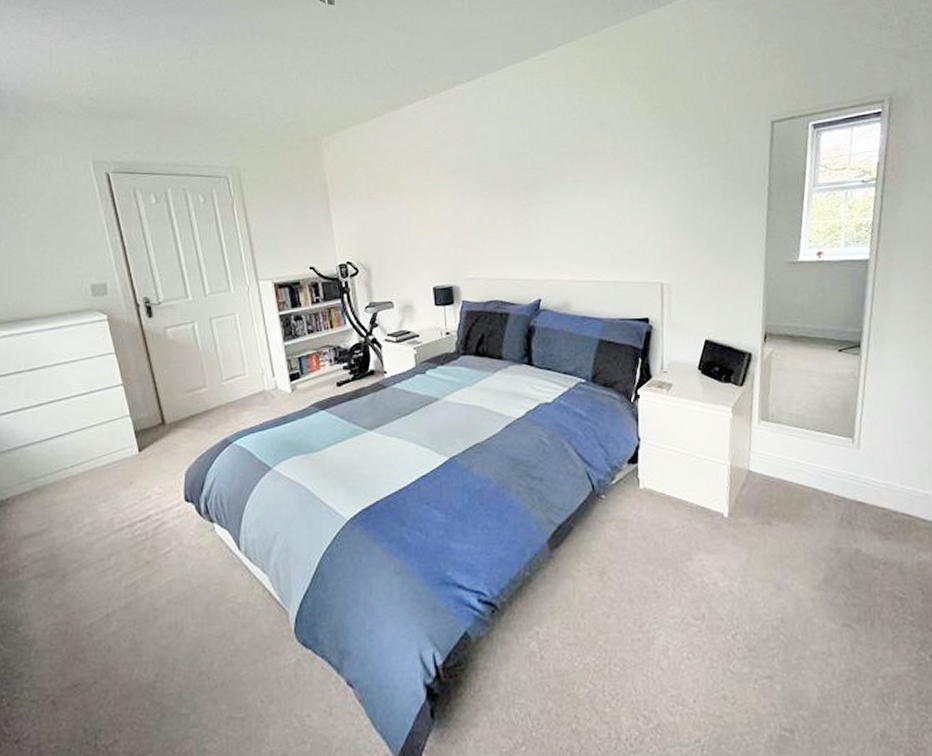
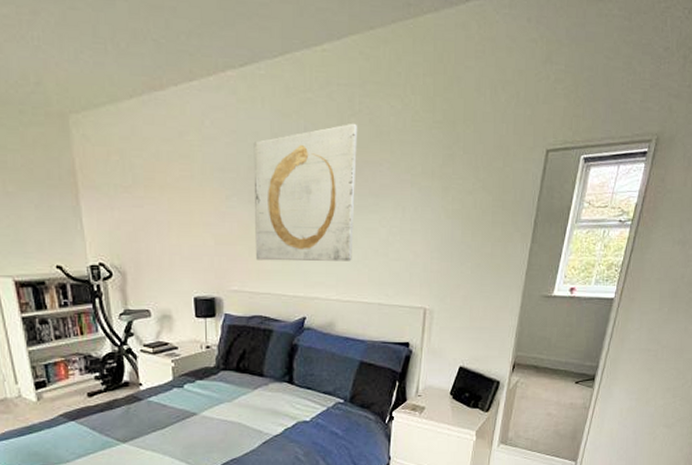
wall art: none [482,117,583,249] -> present [253,123,358,262]

